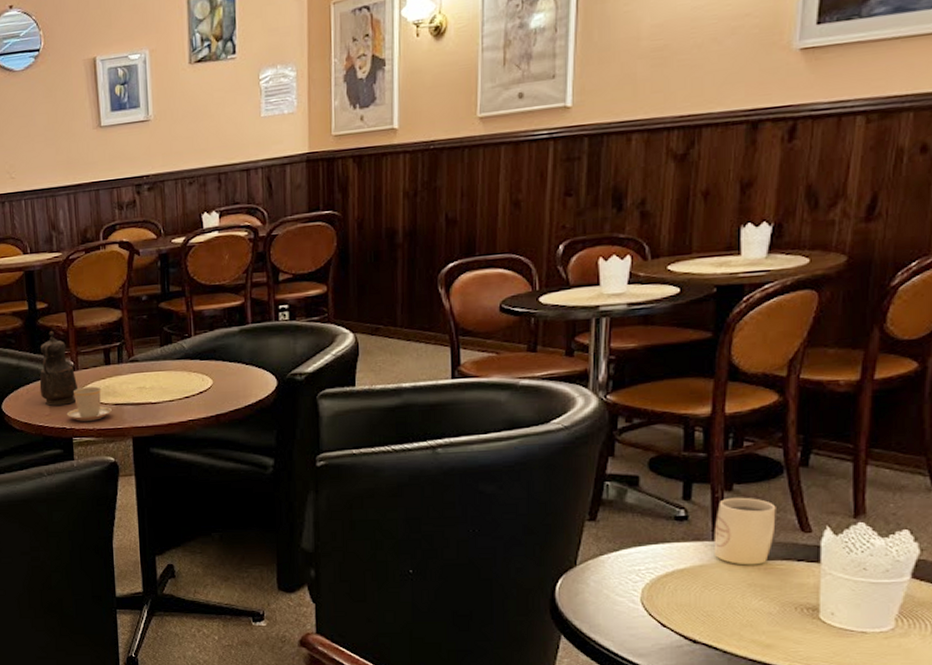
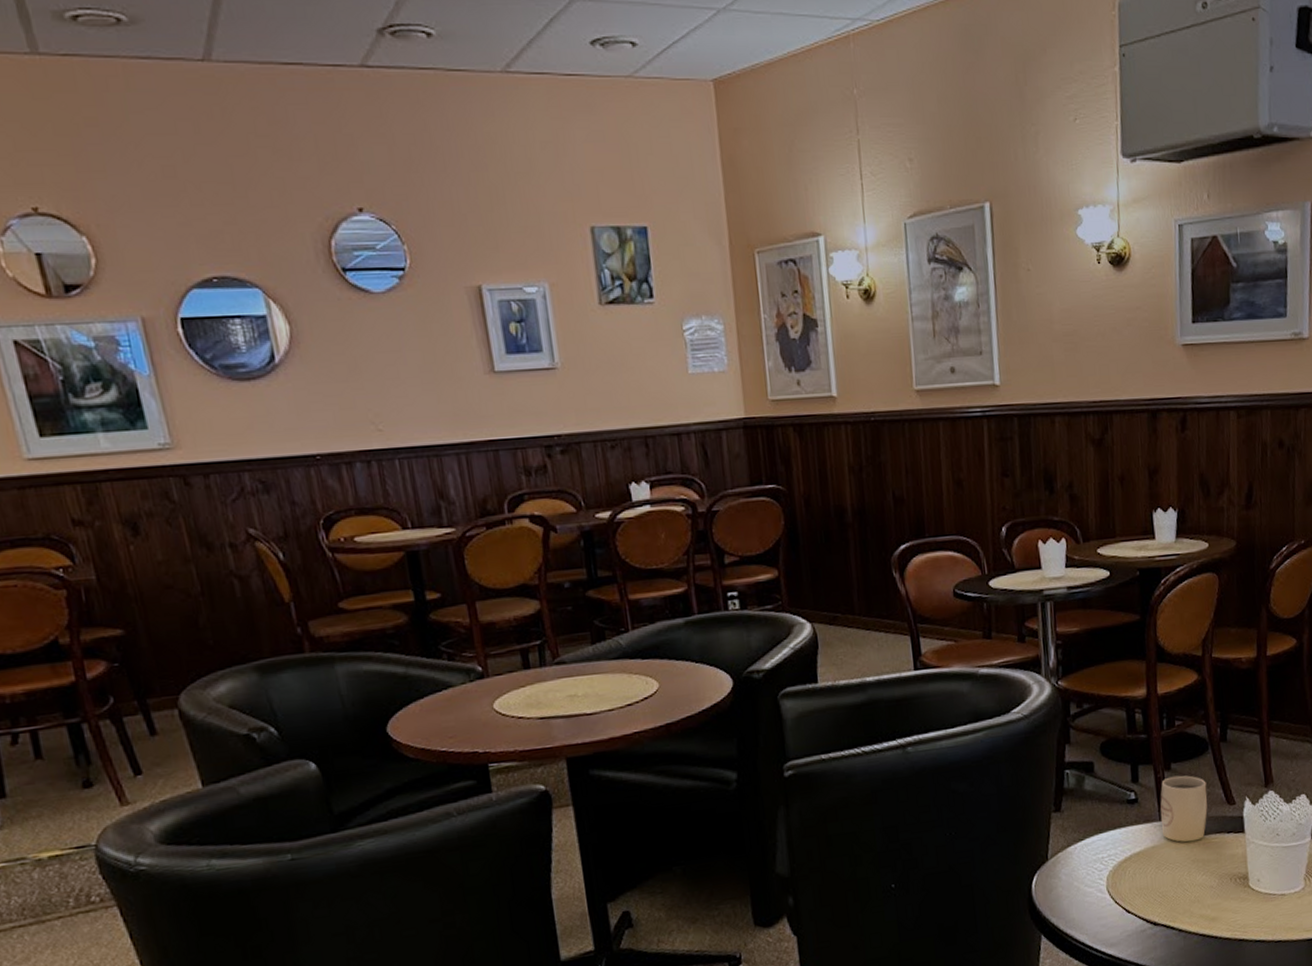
coffeepot: present [39,331,79,406] -> none [435,628,491,725]
teacup: present [66,386,112,421] -> none [477,696,537,742]

